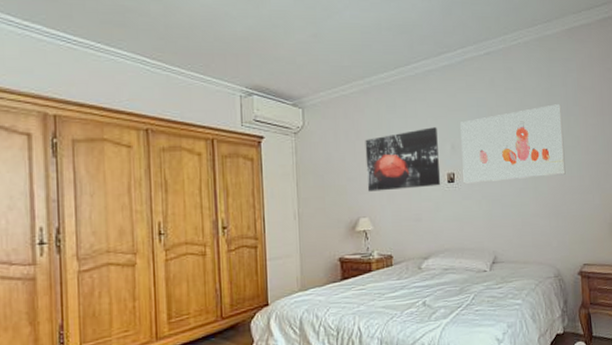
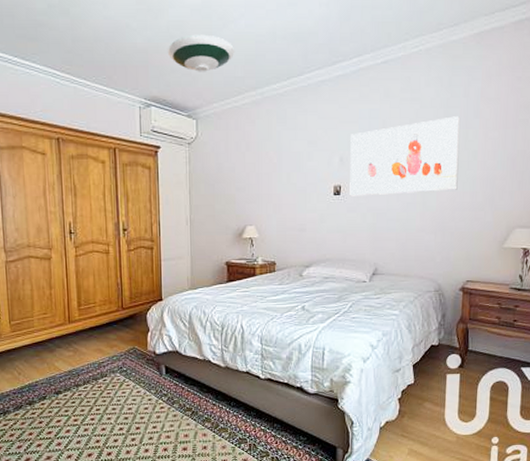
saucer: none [269,24,341,61] -> present [167,34,235,72]
wall art: present [365,127,441,192] -> none [254,139,327,201]

